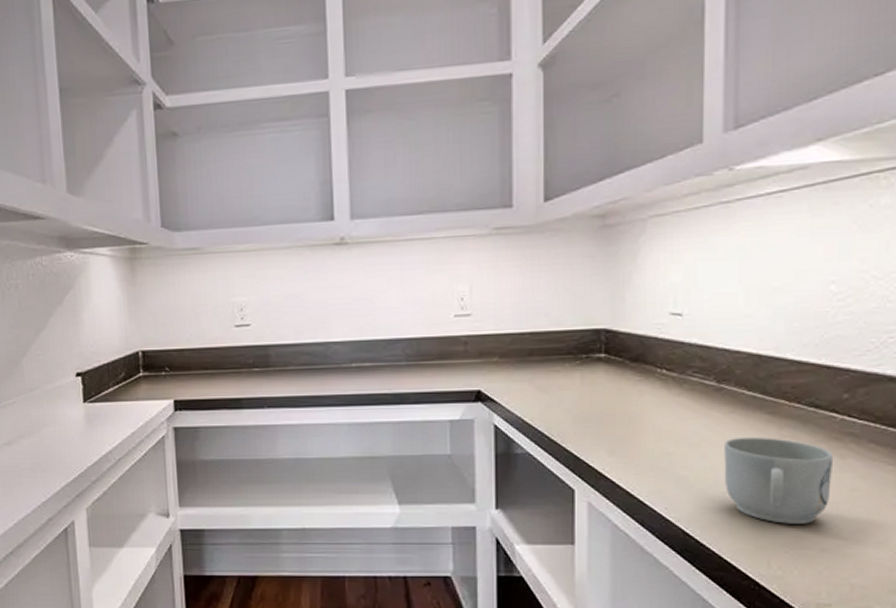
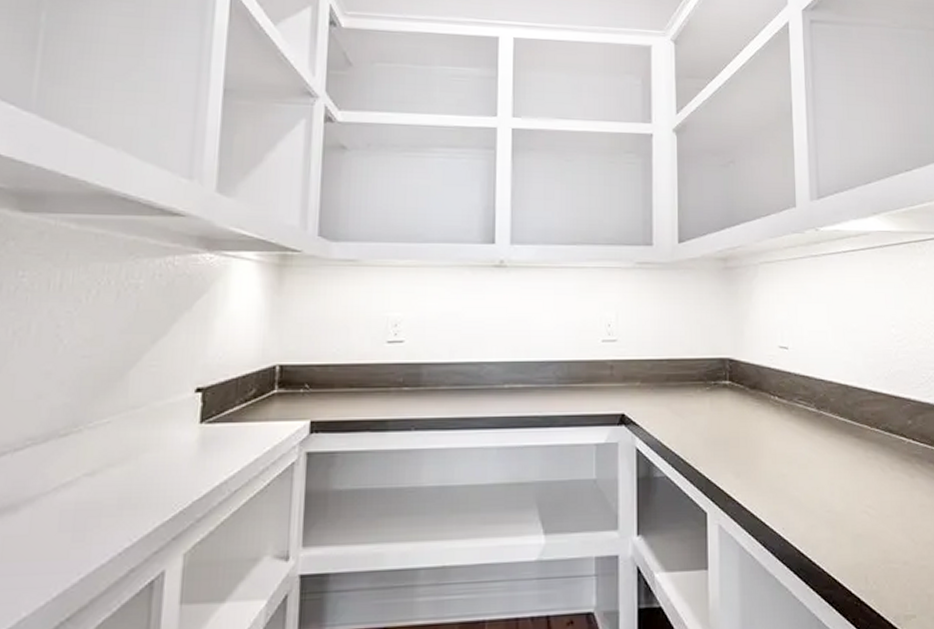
mug: present [724,436,834,524] -> none [826,458,906,540]

